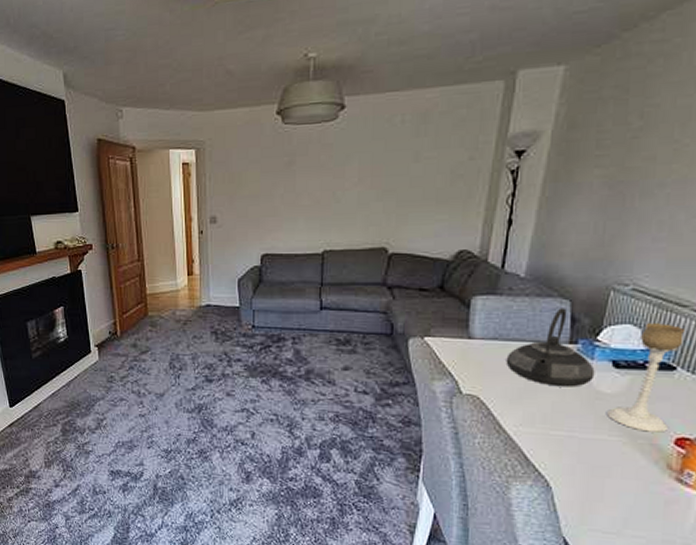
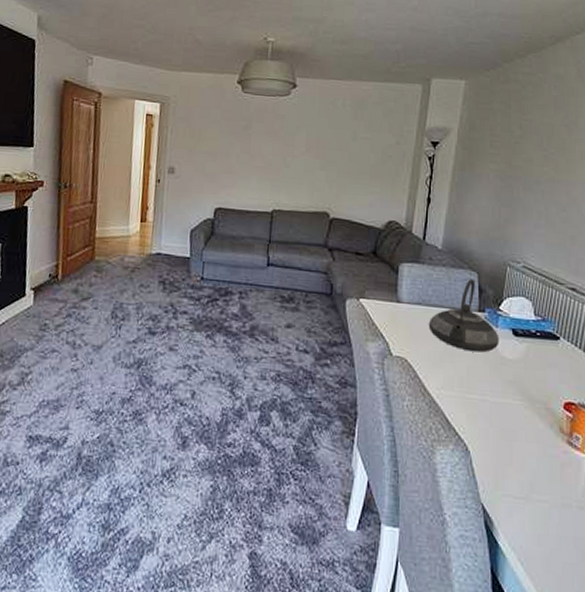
candle holder: present [607,323,684,433] -> none [511,297,563,397]

